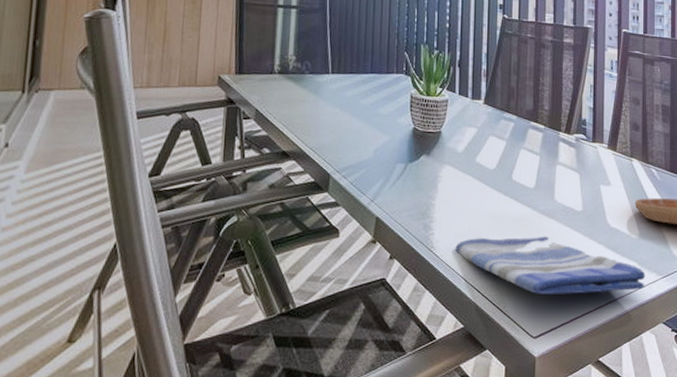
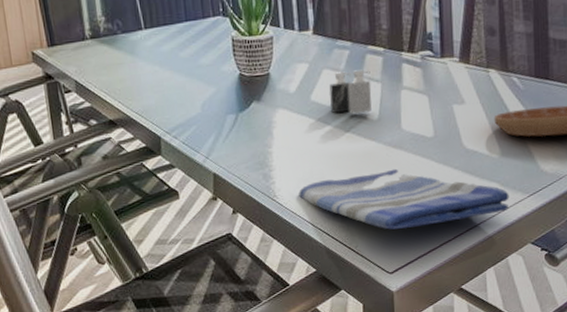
candle: none [493,140,531,180] -> present [329,69,373,114]

